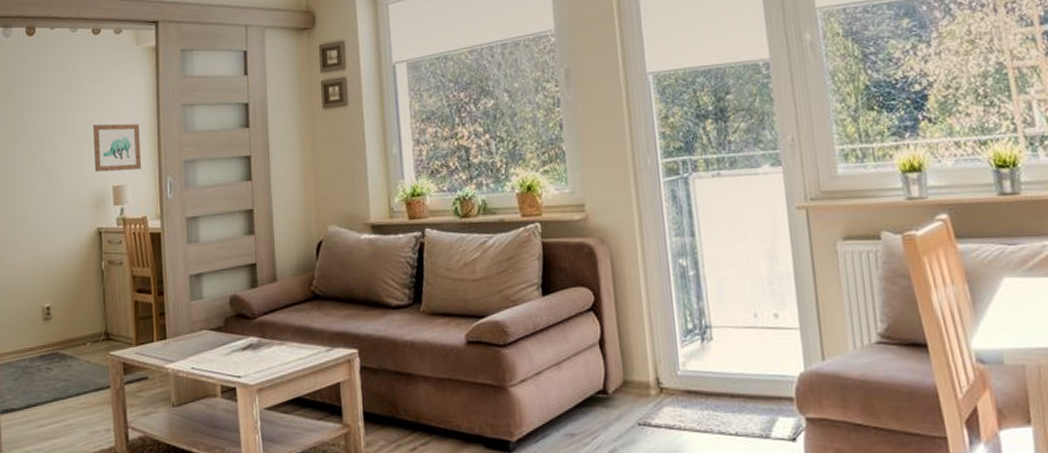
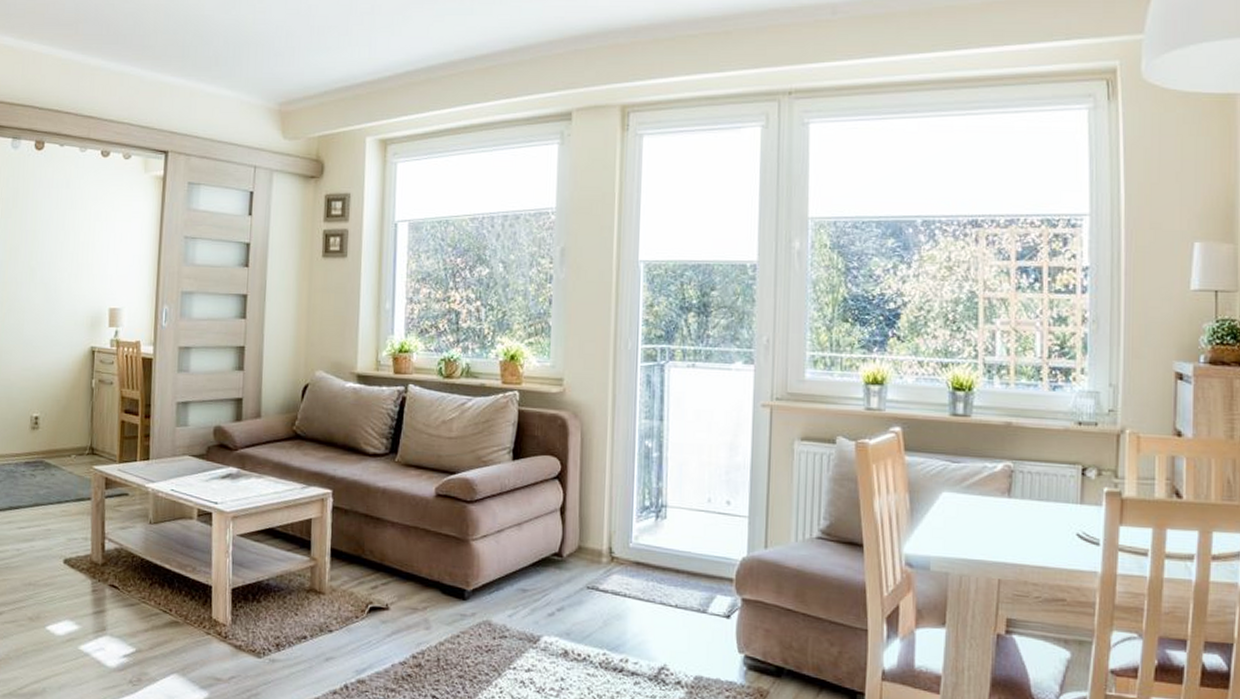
wall art: present [93,123,142,172] -> none [93,246,141,295]

